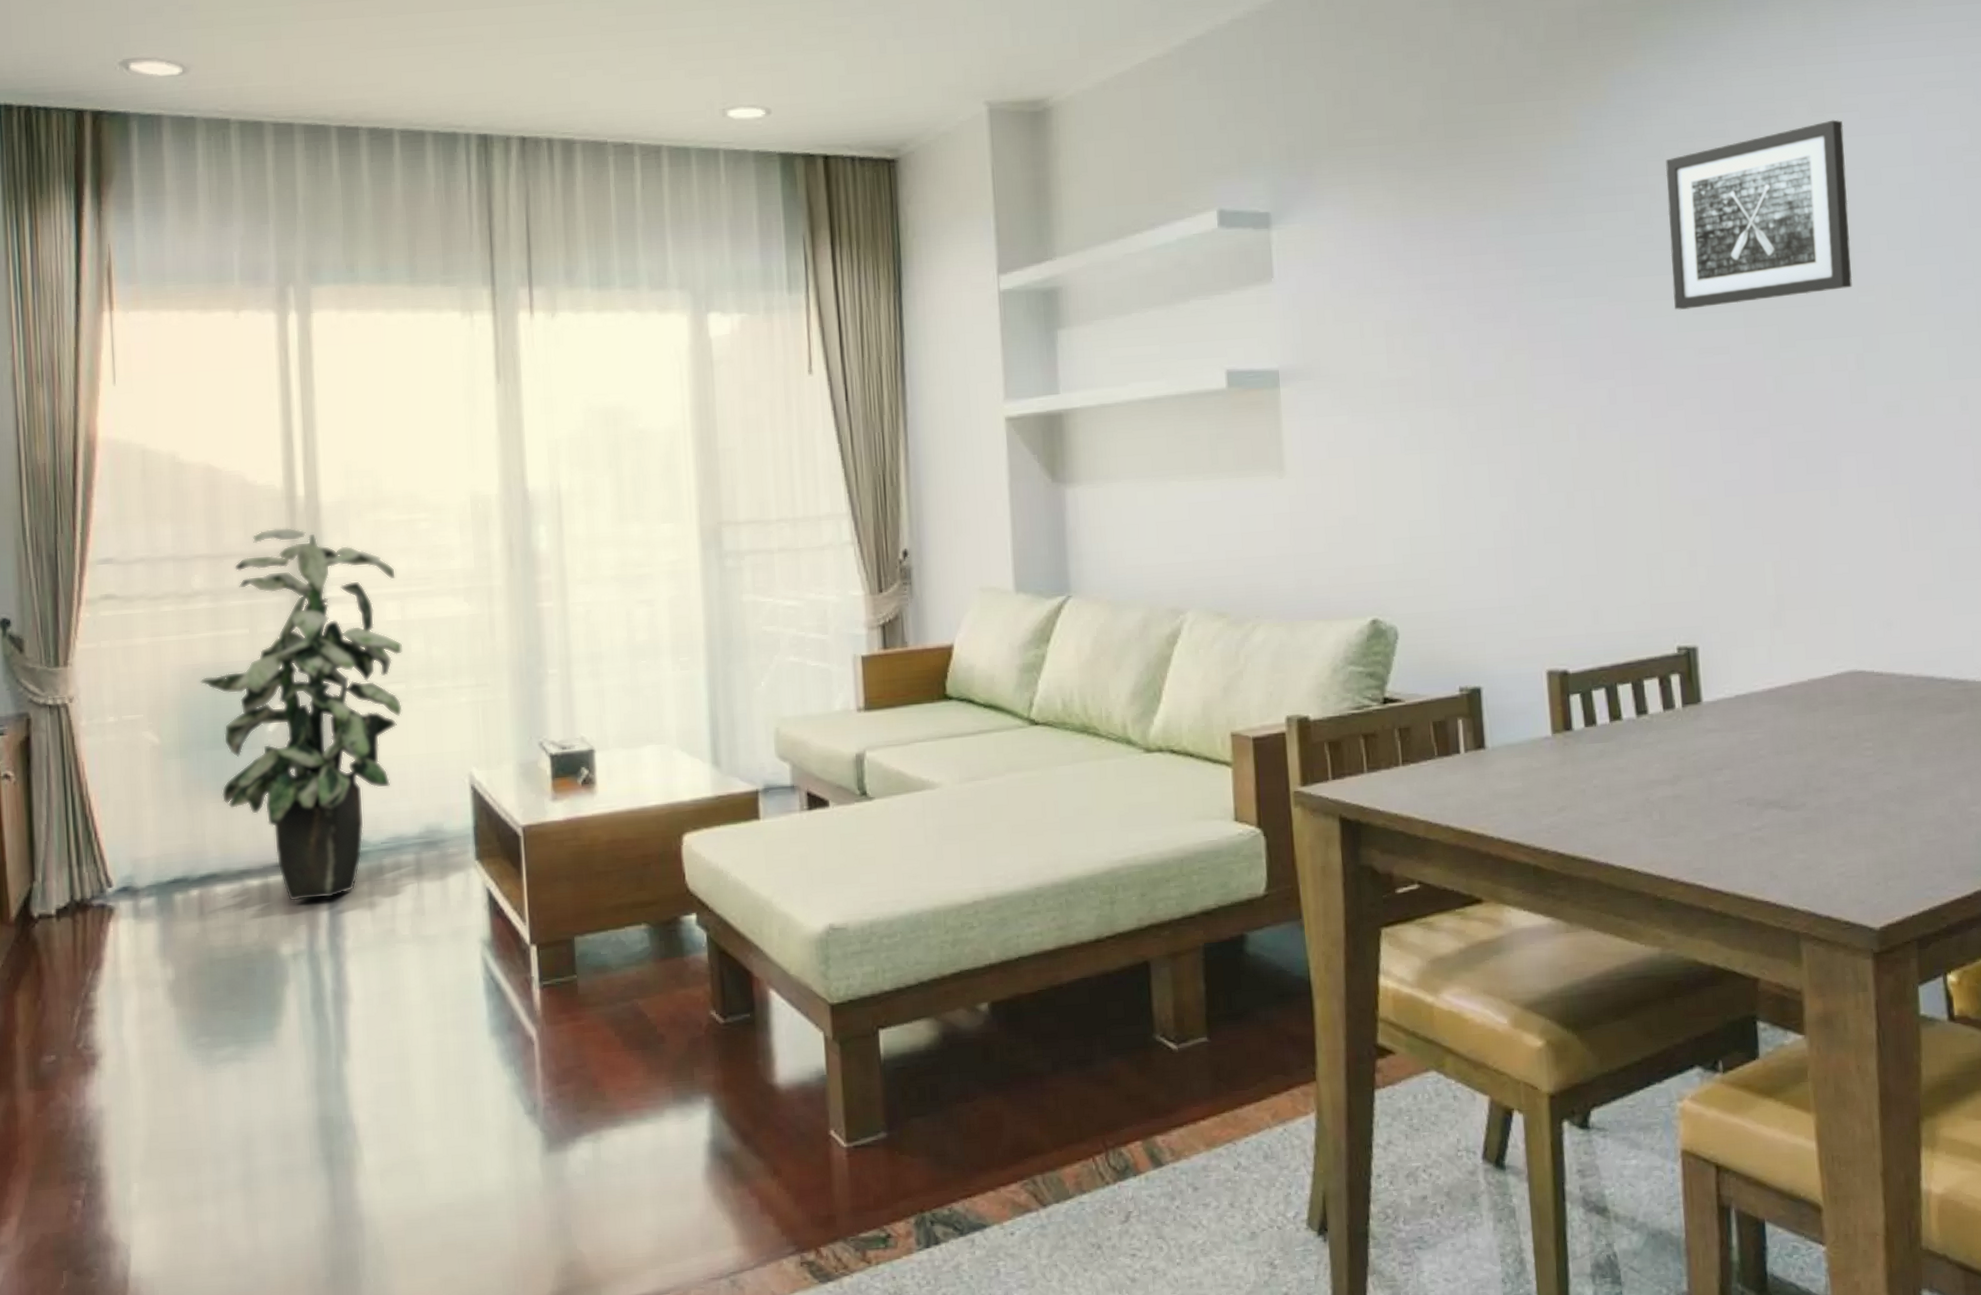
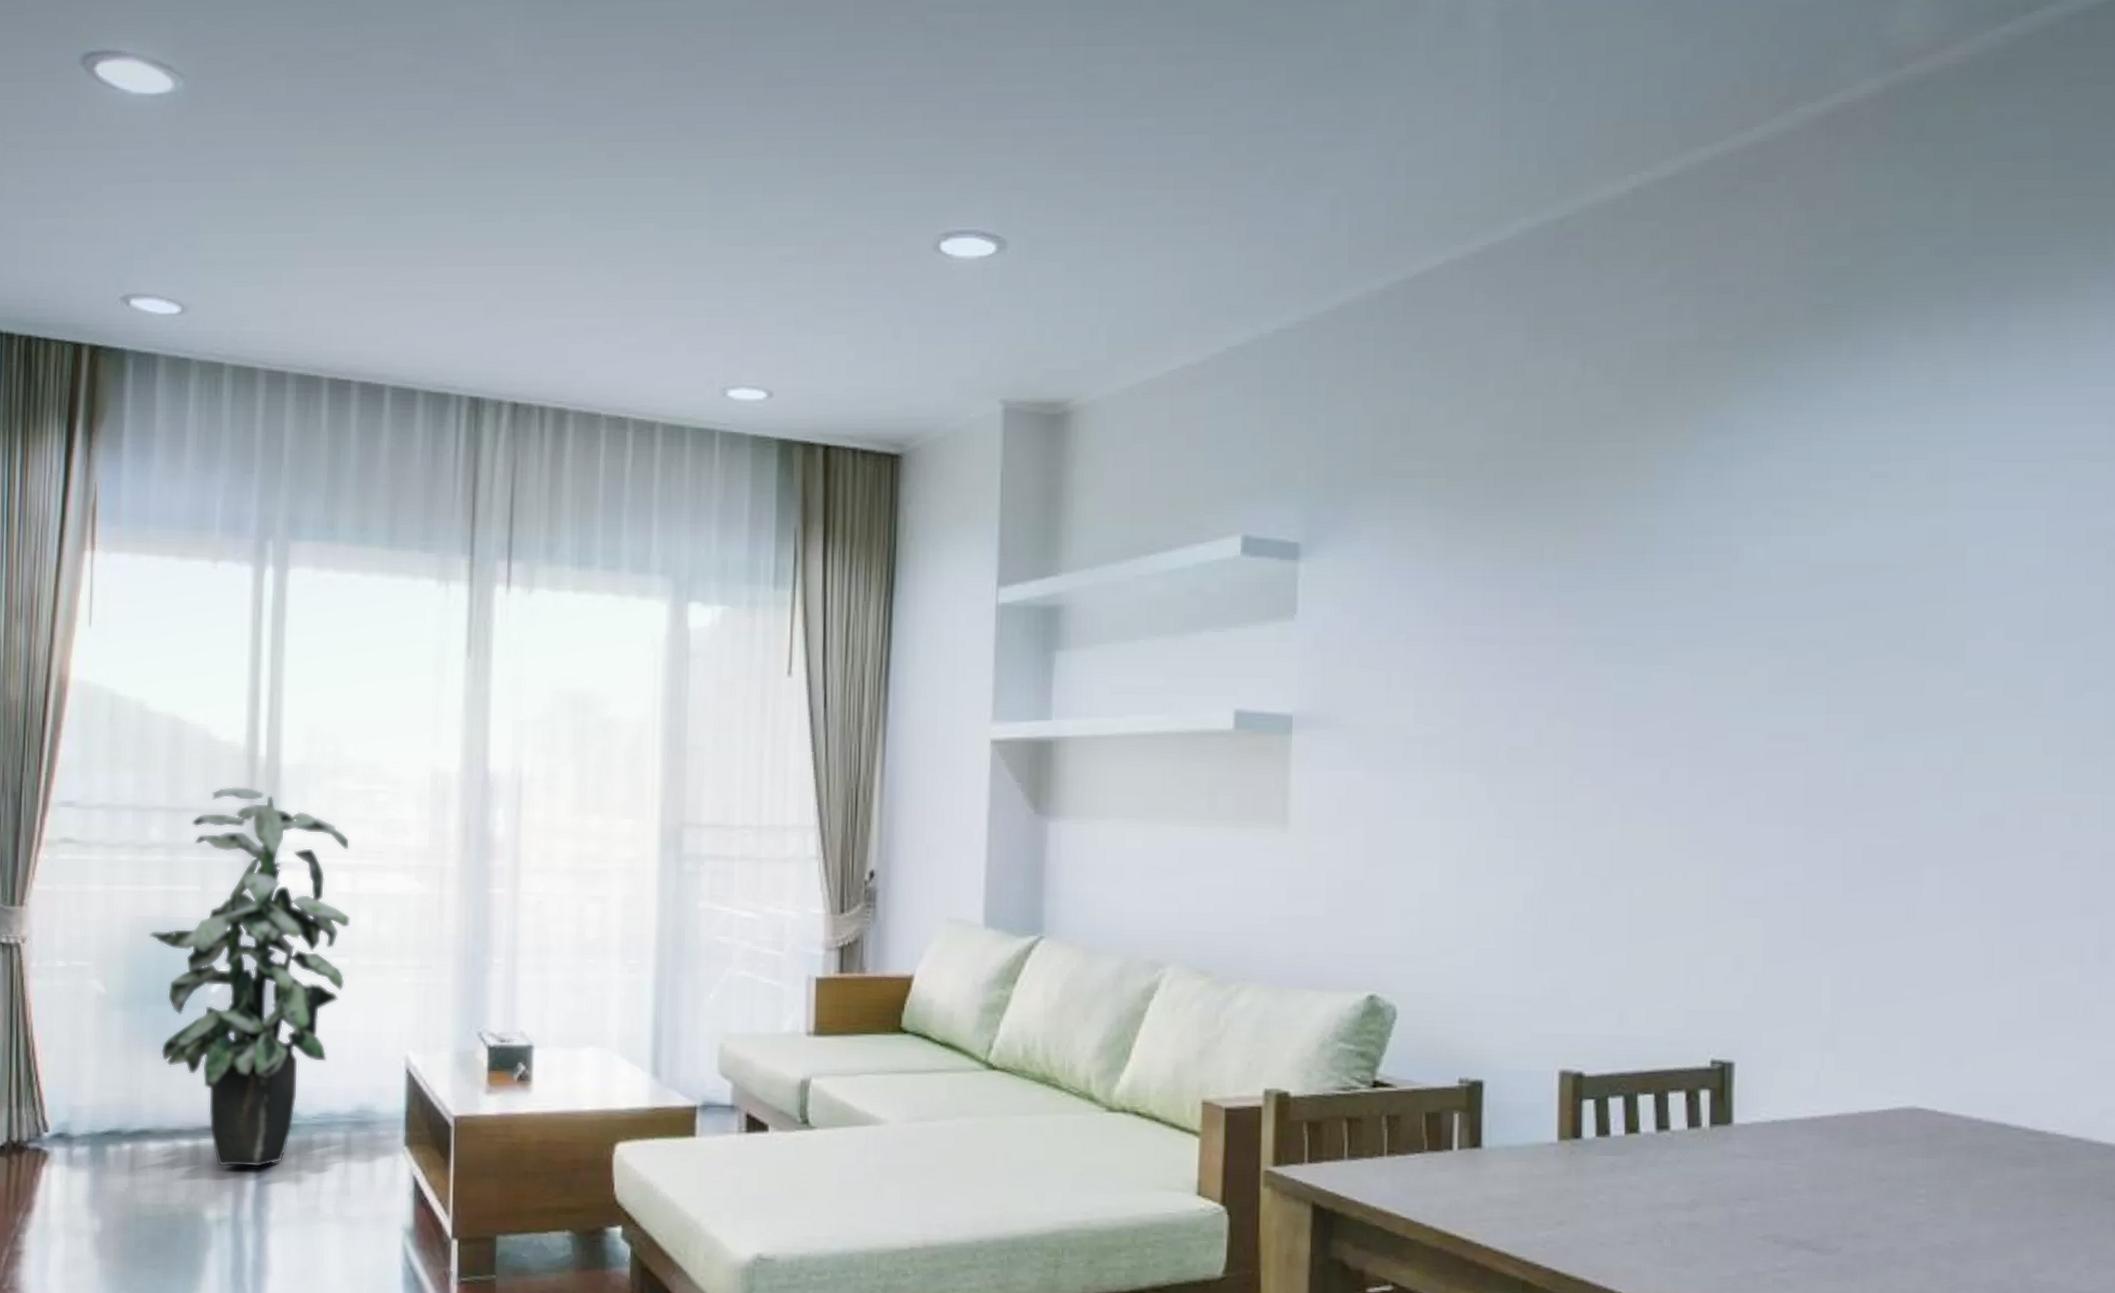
wall art: present [1665,119,1853,311] -> none [1747,488,1967,688]

